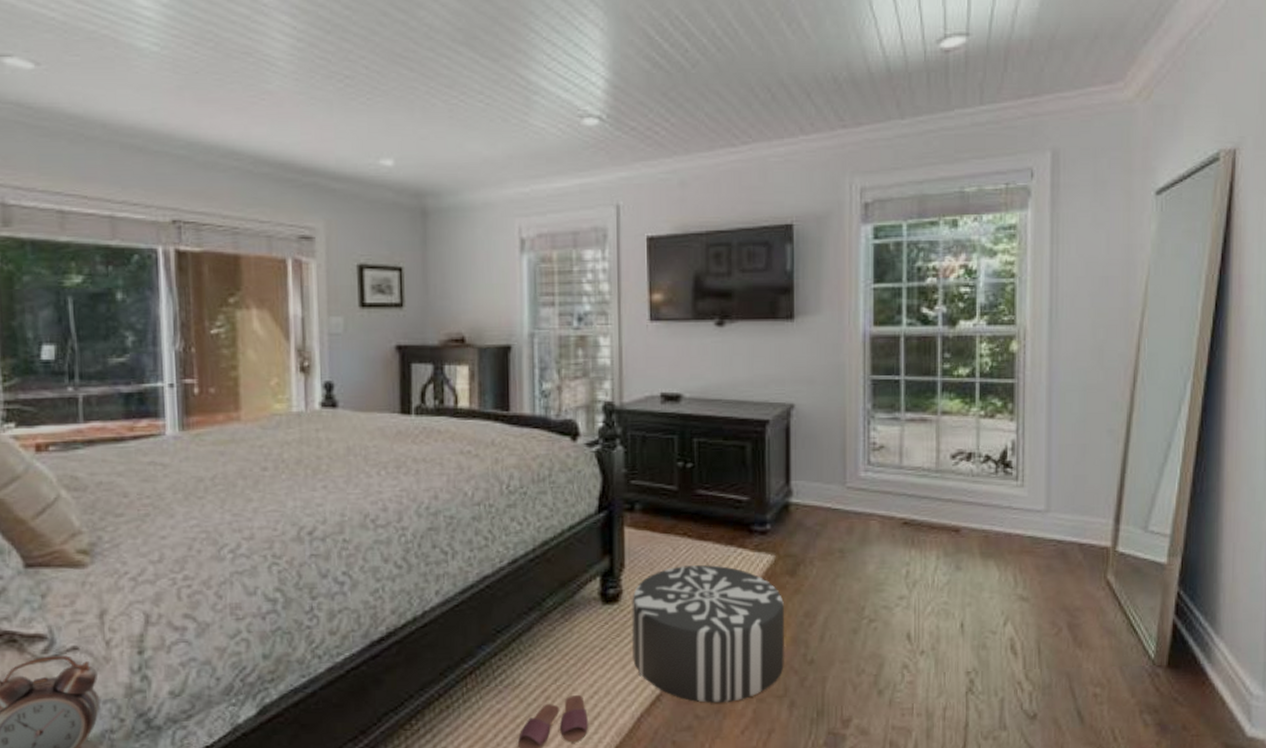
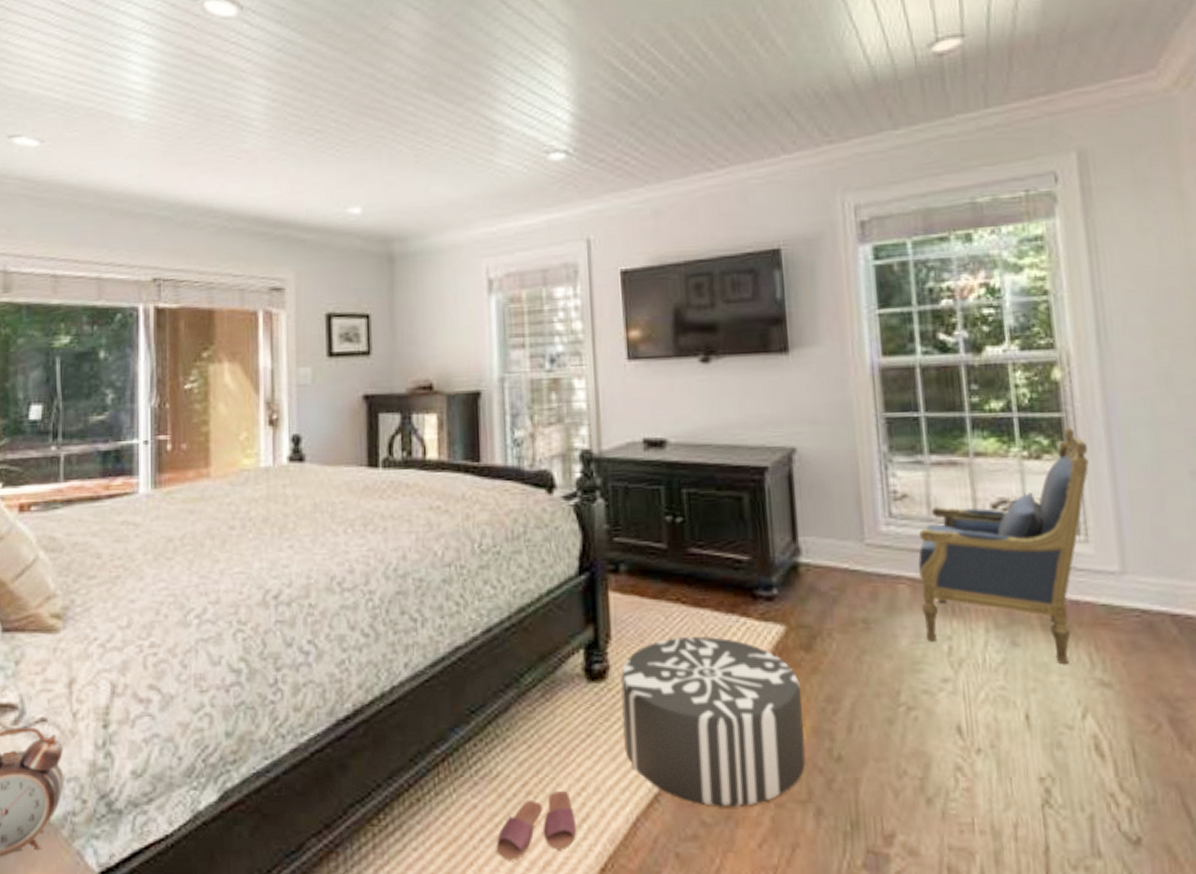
armchair: none [887,391,1031,584] -> present [918,427,1089,665]

